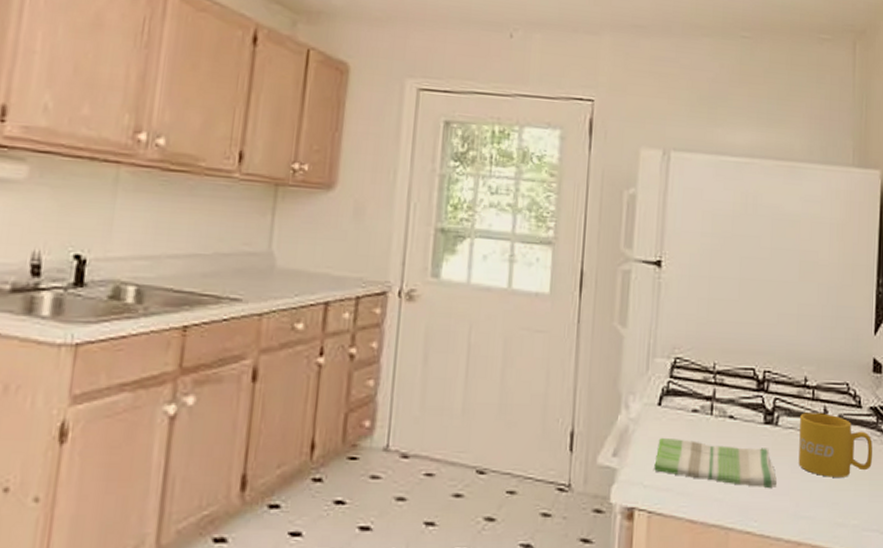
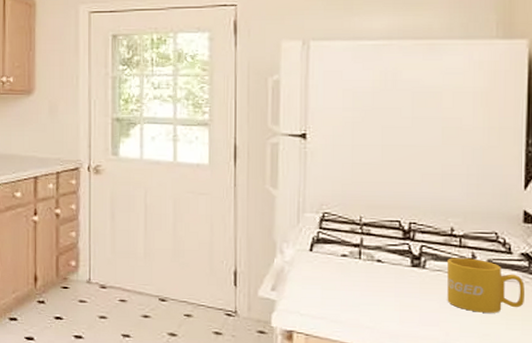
dish towel: present [654,438,777,489] -> none [309,277,426,320]

